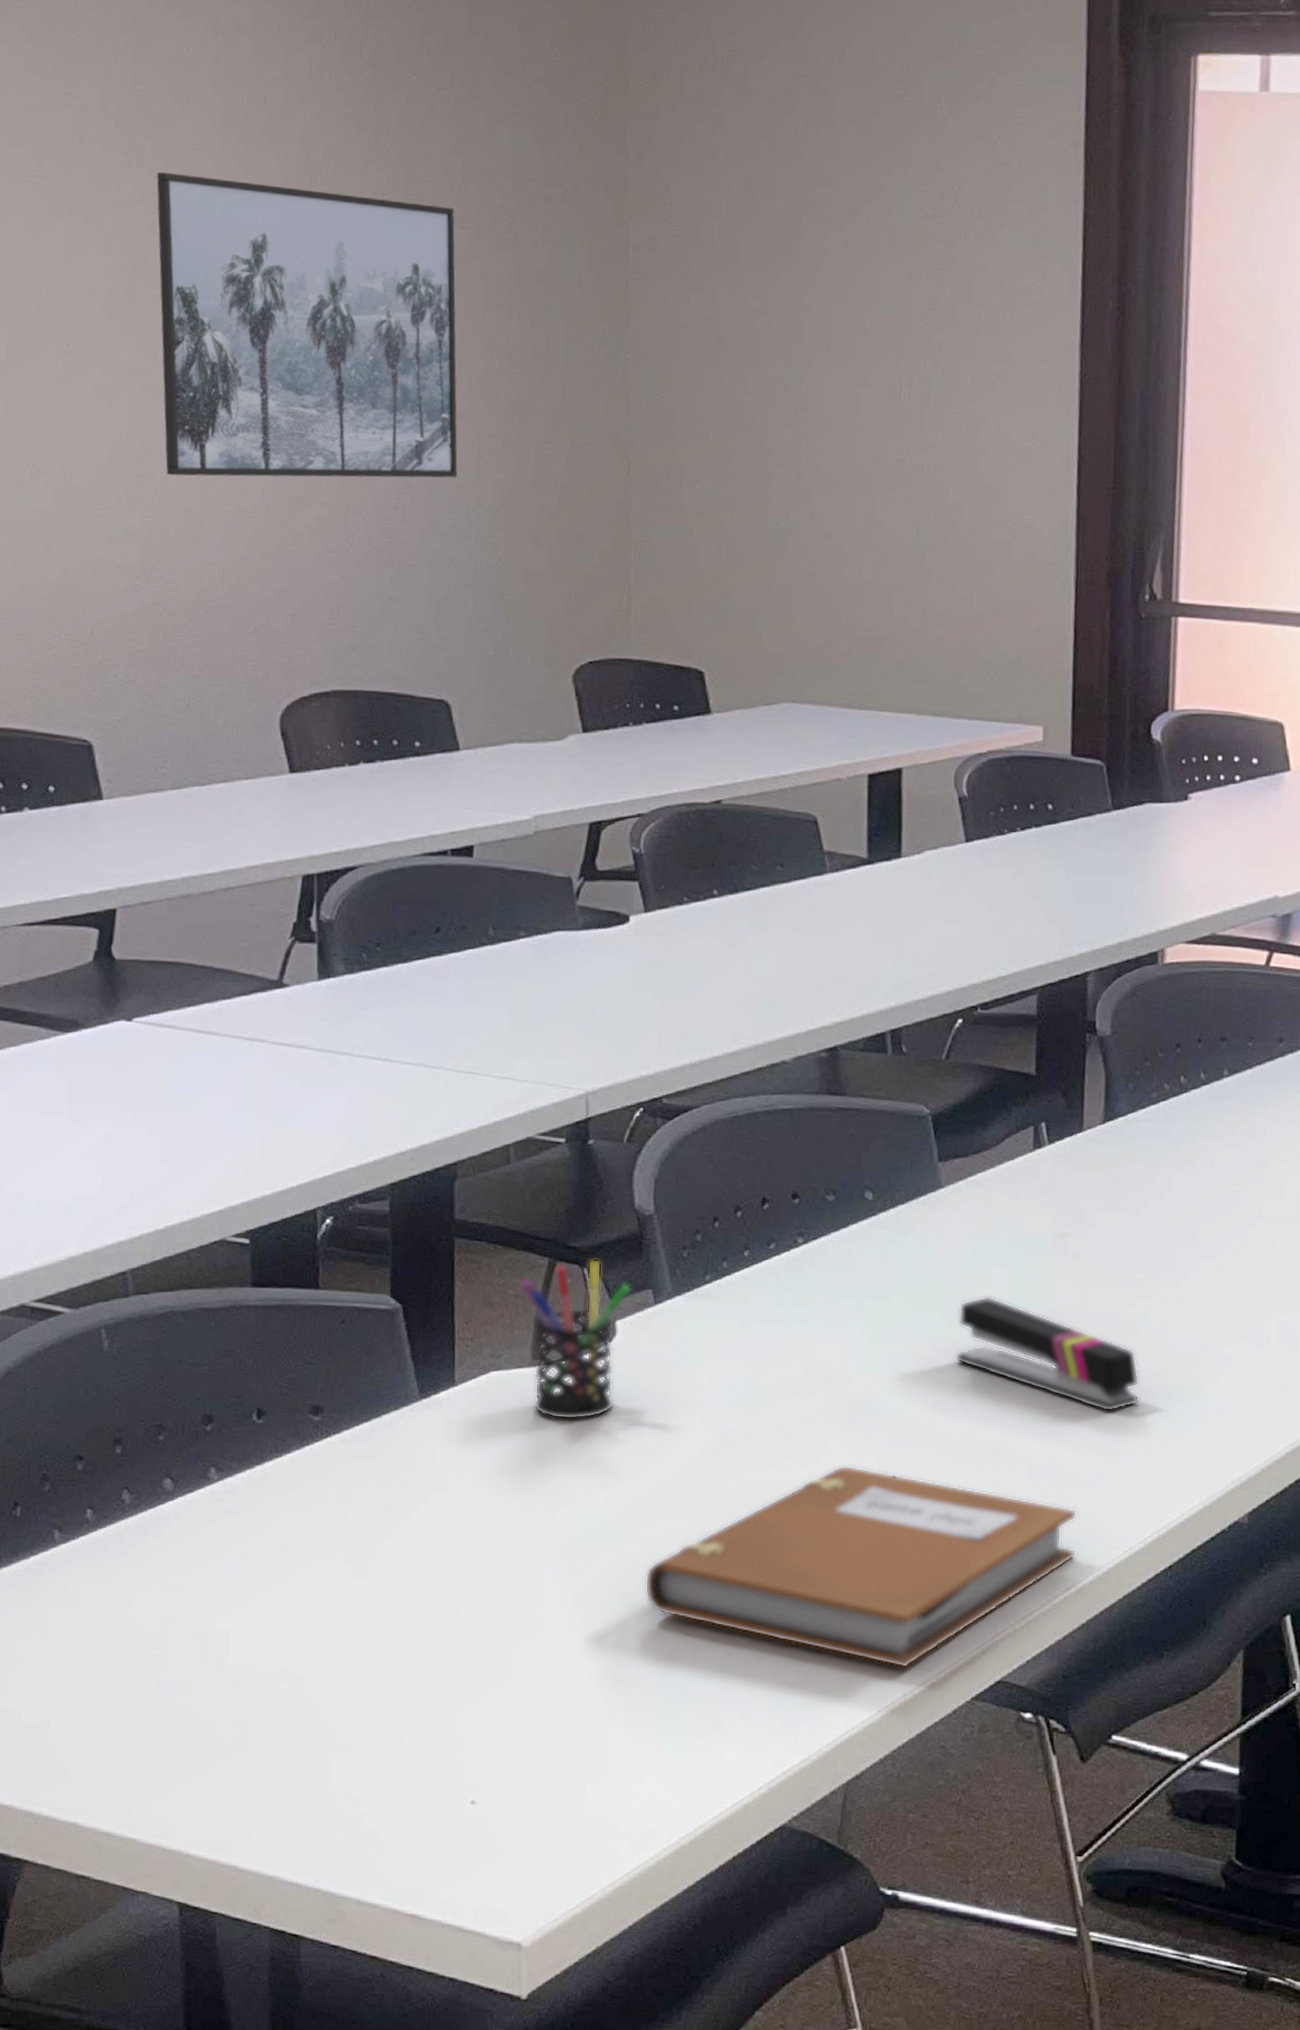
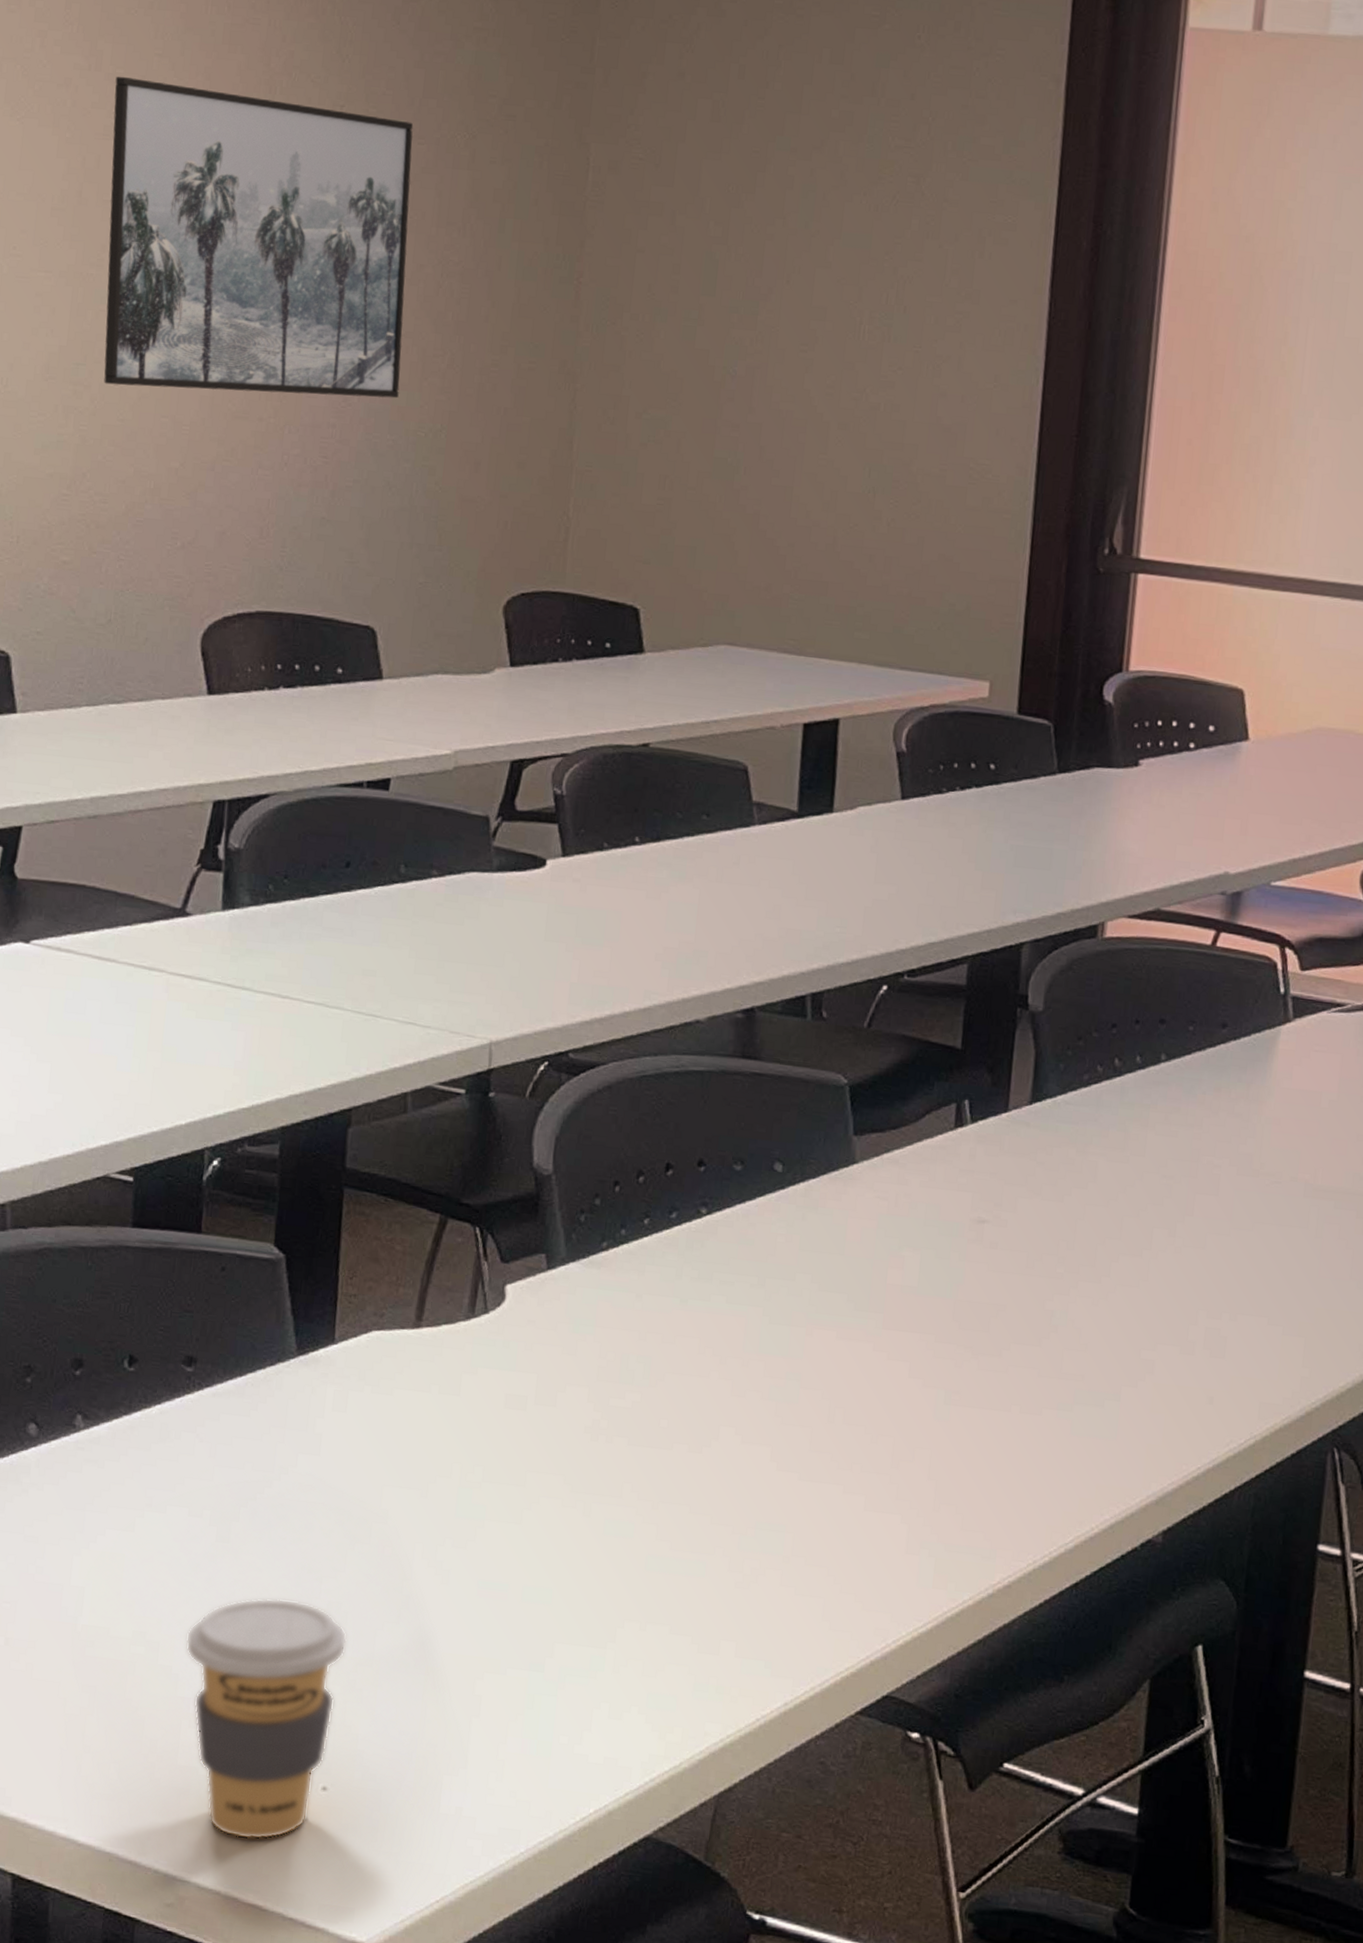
coffee cup: none [330,1628,485,1855] -> present [185,1598,347,1840]
pen holder: present [518,1259,632,1420] -> none [407,1218,525,1388]
notebook: present [644,1465,1077,1669] -> none [518,1453,980,1676]
stapler: present [955,1295,1140,1412] -> none [859,1281,1054,1414]

